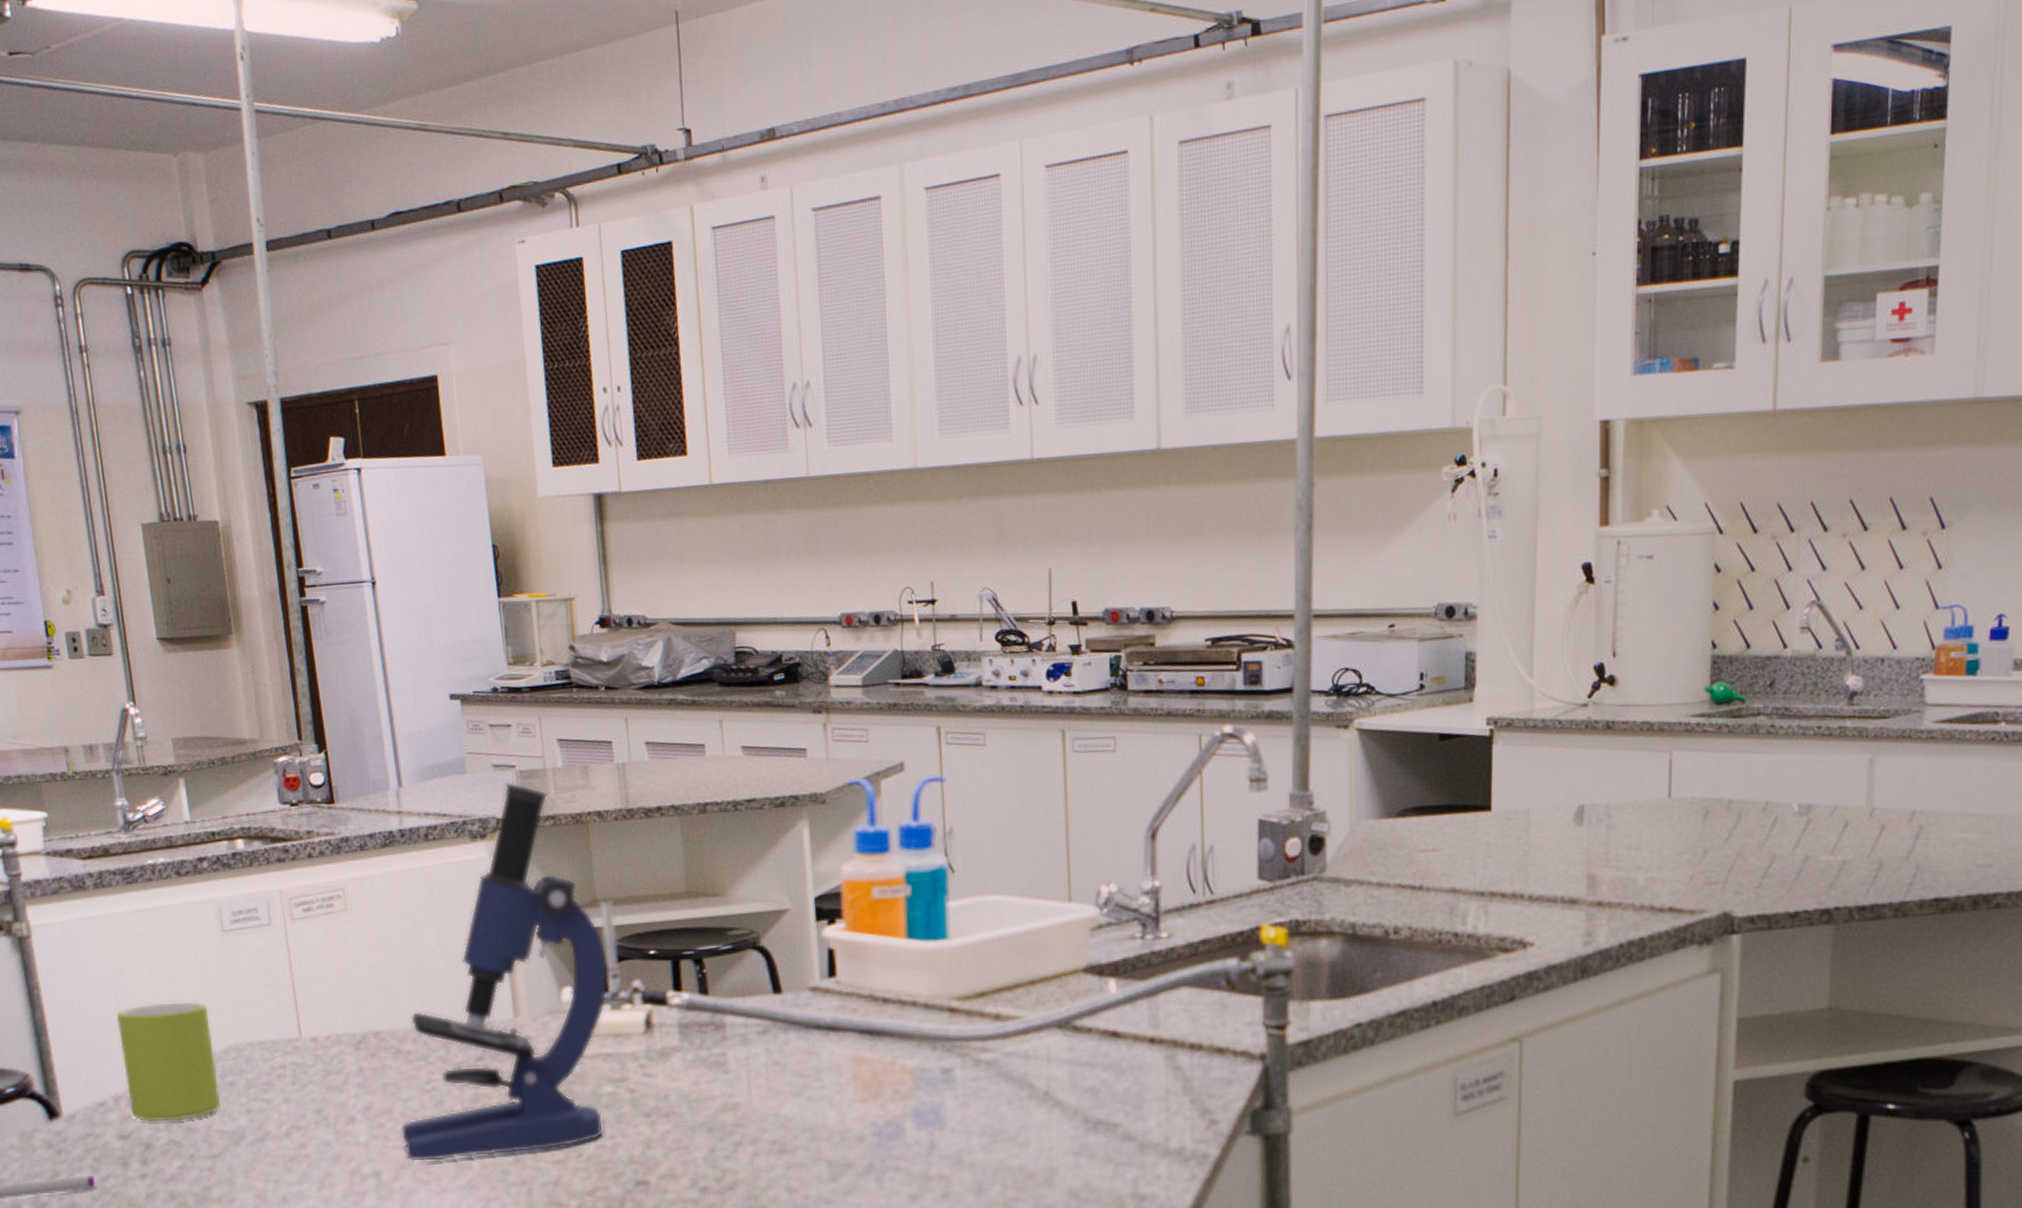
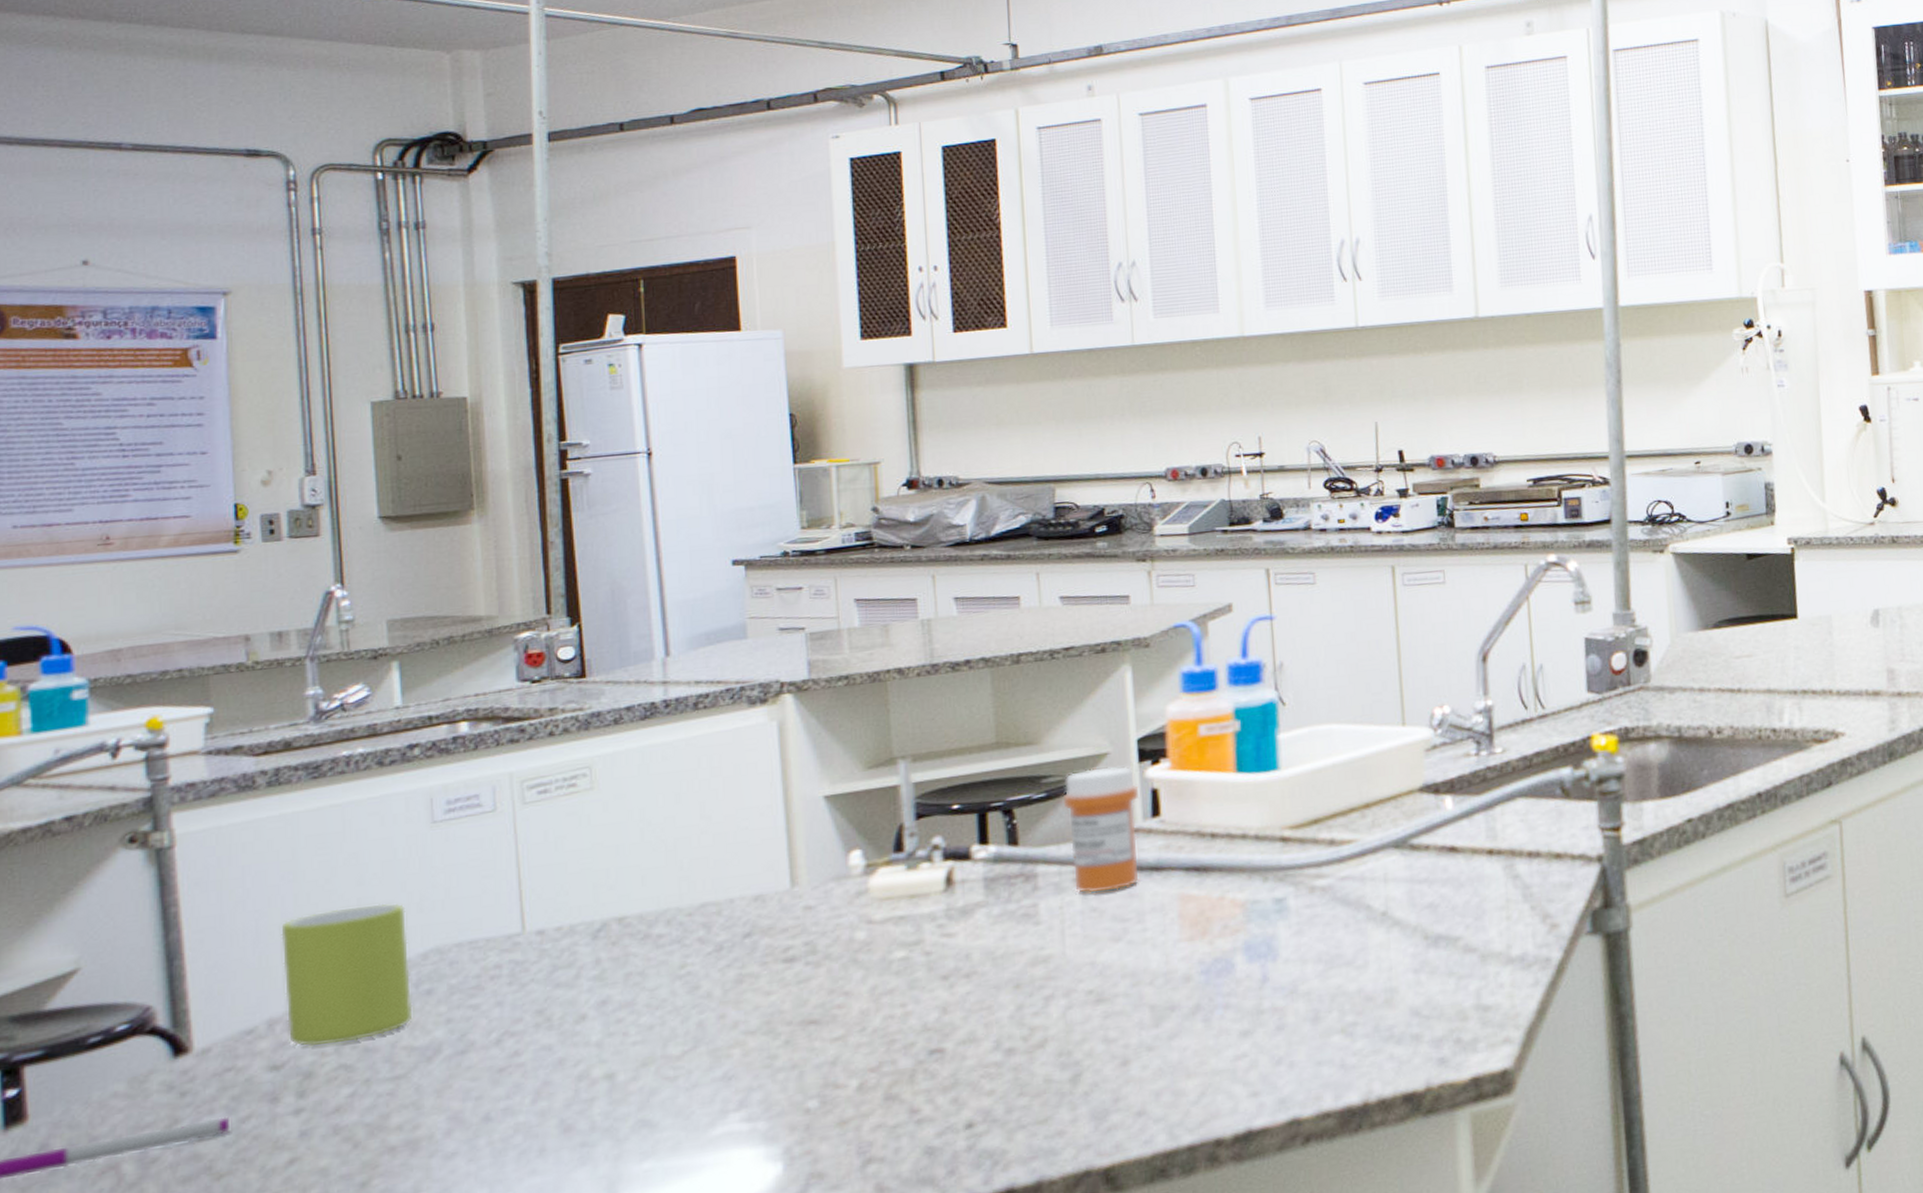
microscope: present [400,781,609,1163] -> none [643,644,906,1058]
medicine bottle: none [747,923,817,1047] -> present [1062,766,1140,894]

